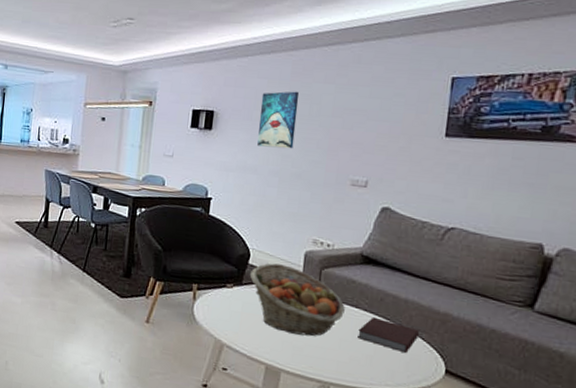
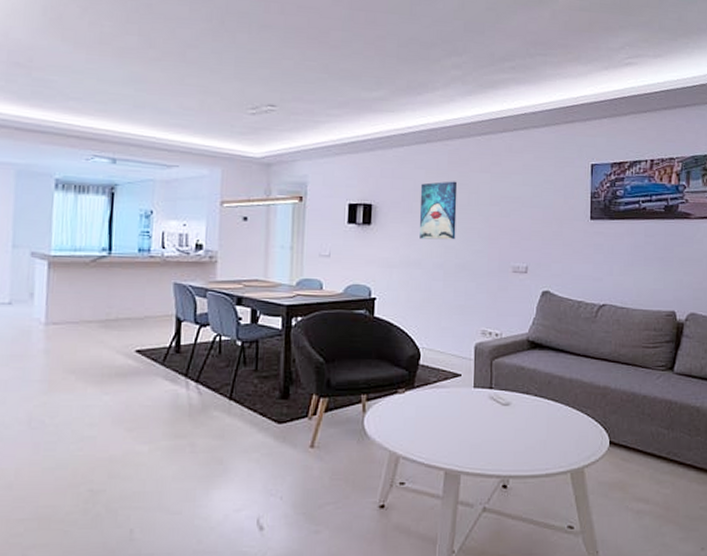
fruit basket: present [250,263,345,337] -> none [422,360,517,431]
notebook: present [358,317,419,353] -> none [531,400,584,431]

